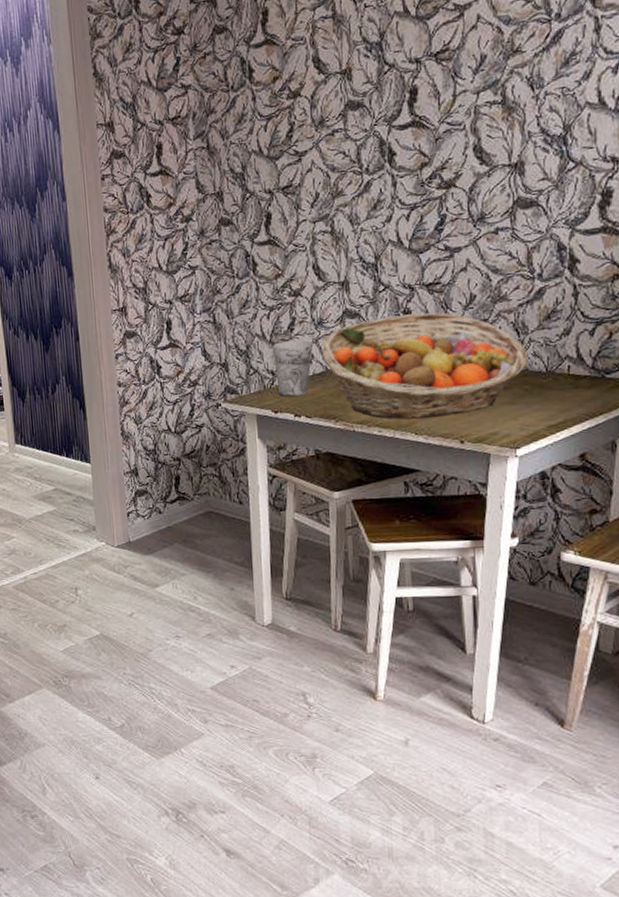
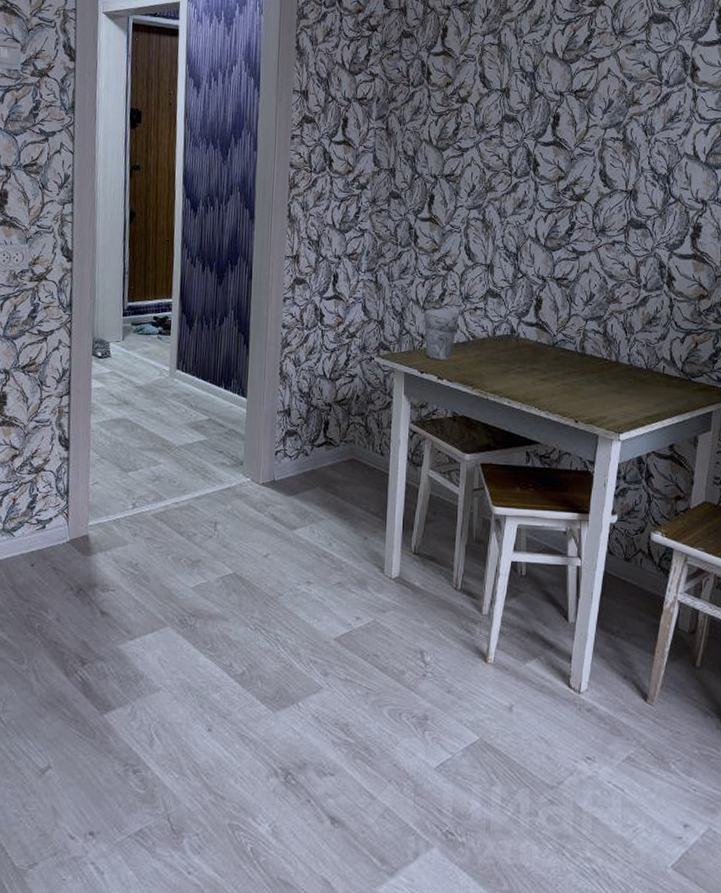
fruit basket: present [321,312,529,420] -> none [466,301,633,397]

